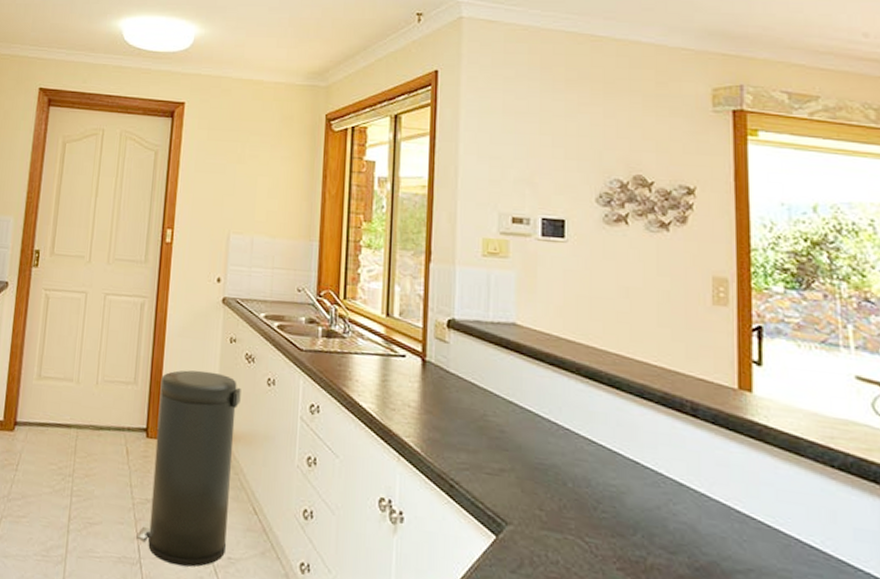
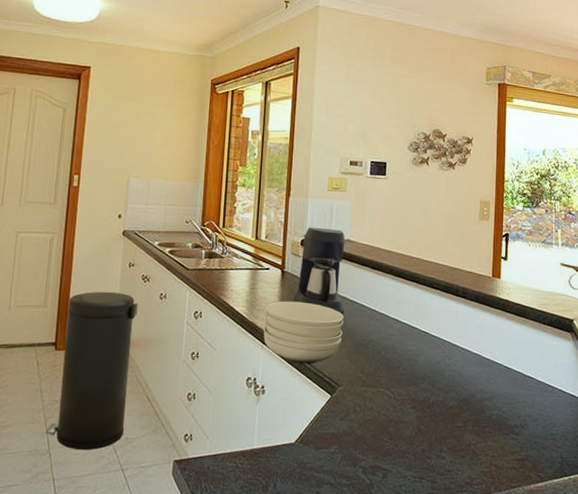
bowl: none [399,400,511,490] -> present [263,301,344,364]
coffee maker: none [439,303,511,424] -> present [293,227,345,314]

